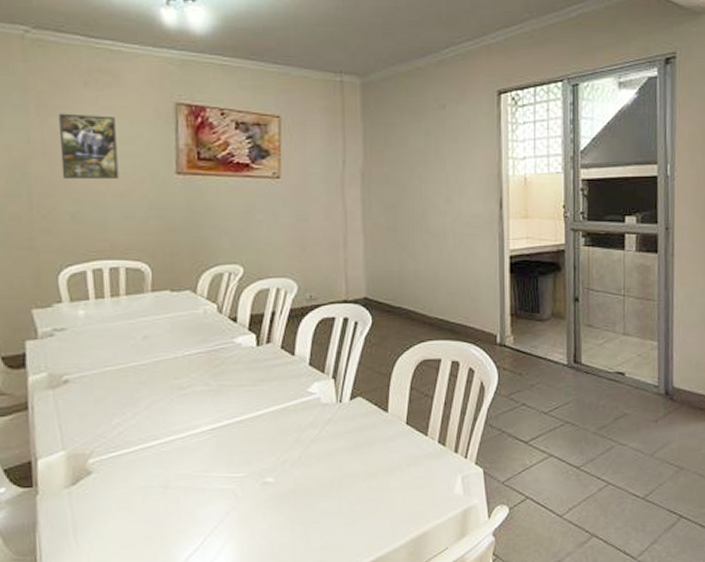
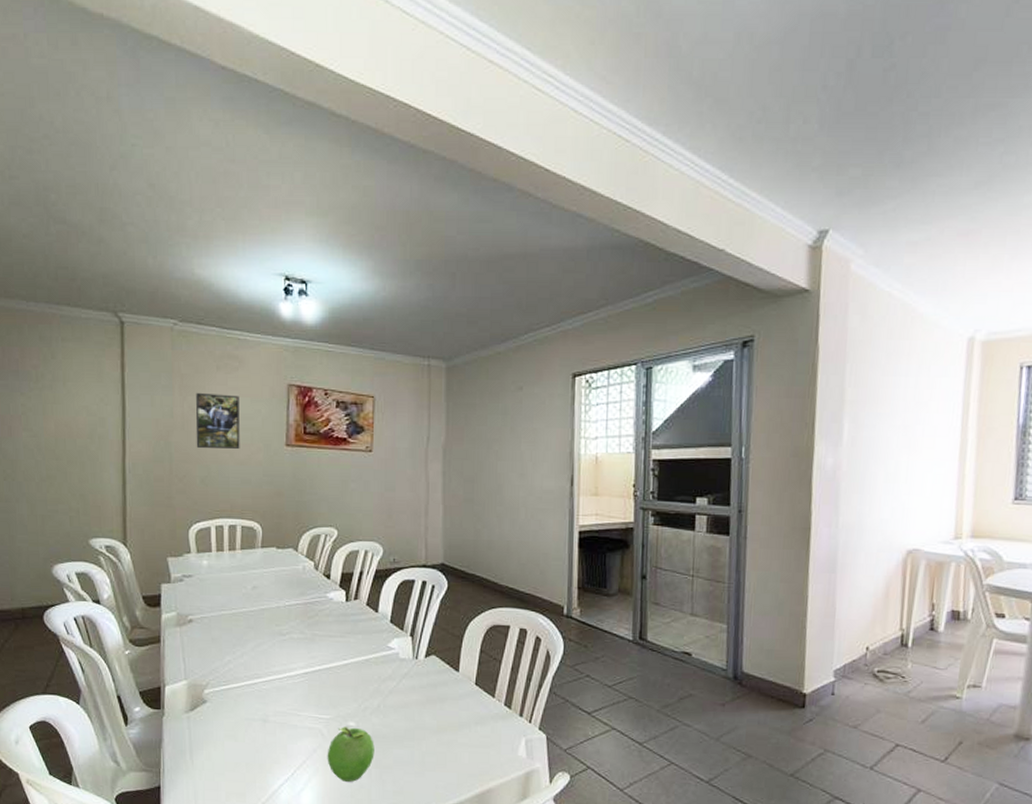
fruit: none [242,483,297,543] -> present [327,727,375,782]

